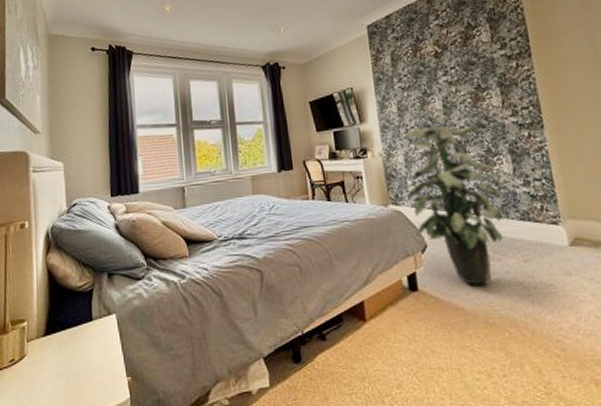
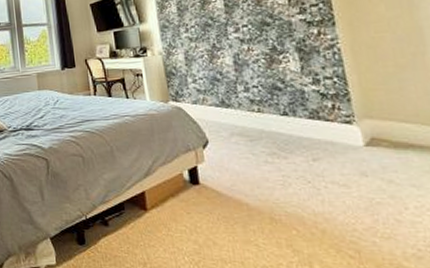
indoor plant: present [400,116,507,285] -> none [180,15,294,181]

